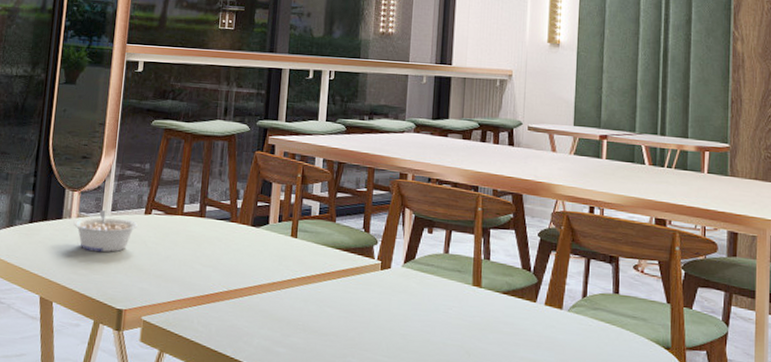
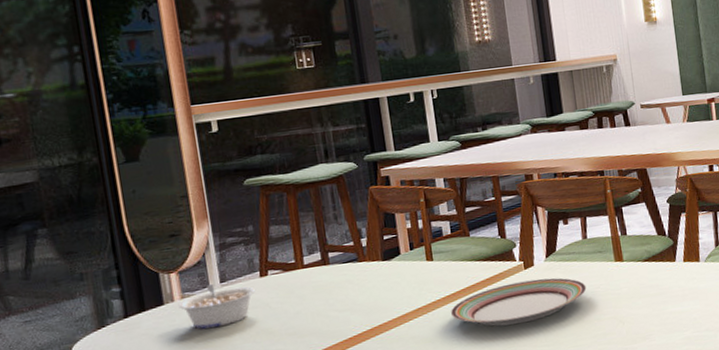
plate: none [301,280,439,327] -> present [450,278,587,327]

